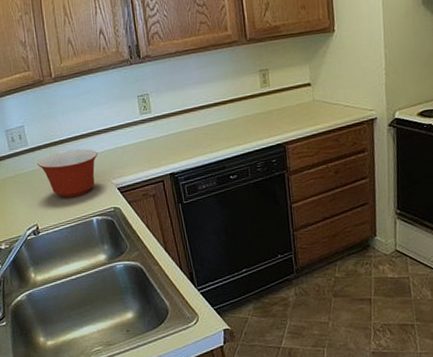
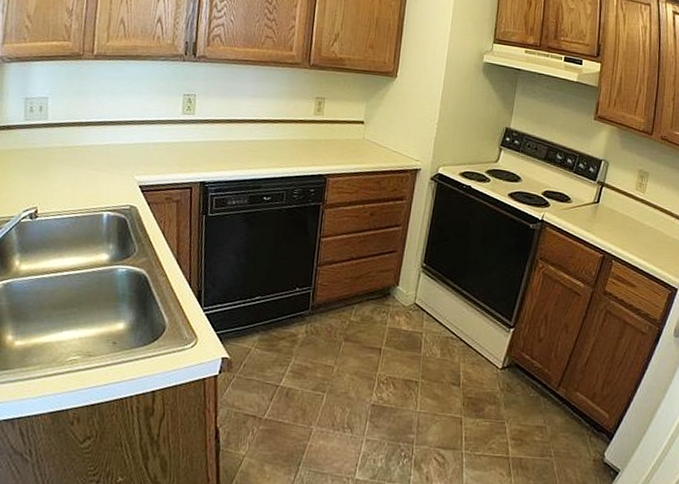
mixing bowl: present [37,148,98,198] -> none [53,133,126,187]

